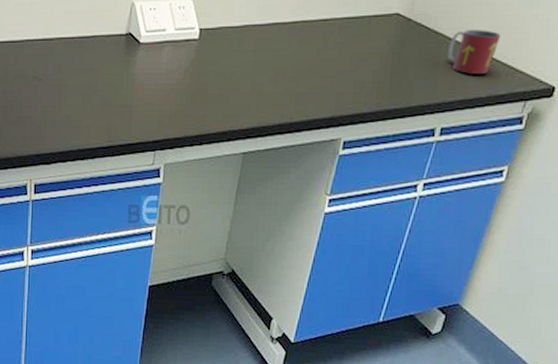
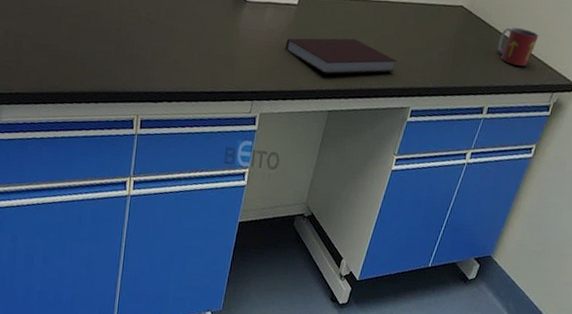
notebook: none [188,68,322,112] -> present [285,38,398,75]

